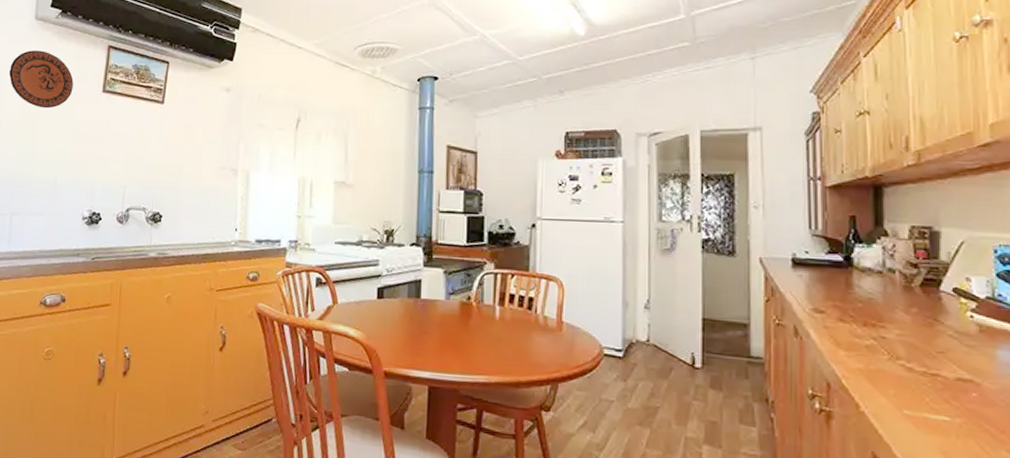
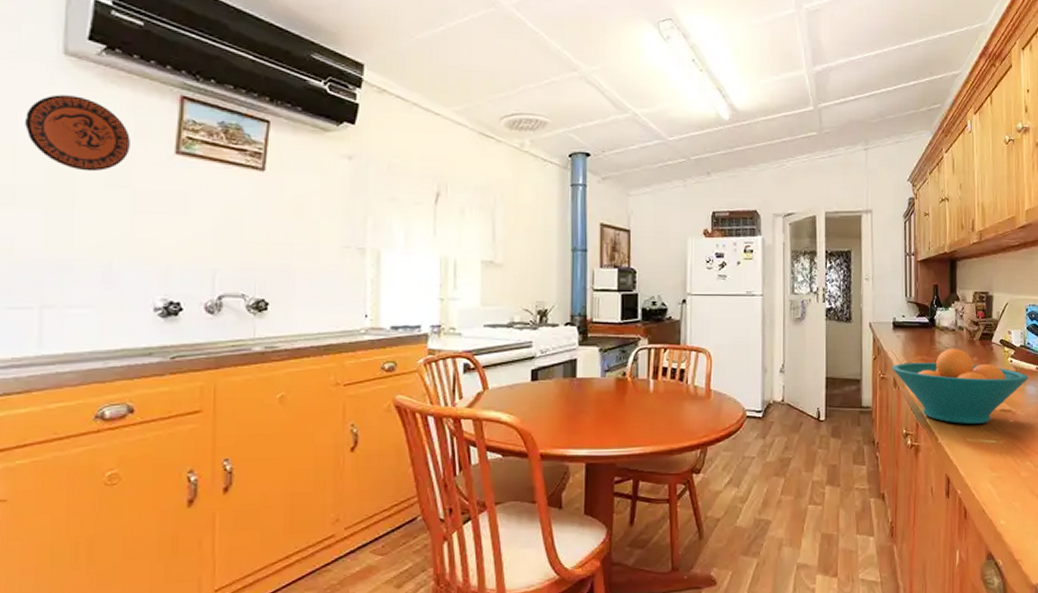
fruit bowl: none [791,294,1001,394] -> present [892,348,1028,425]

